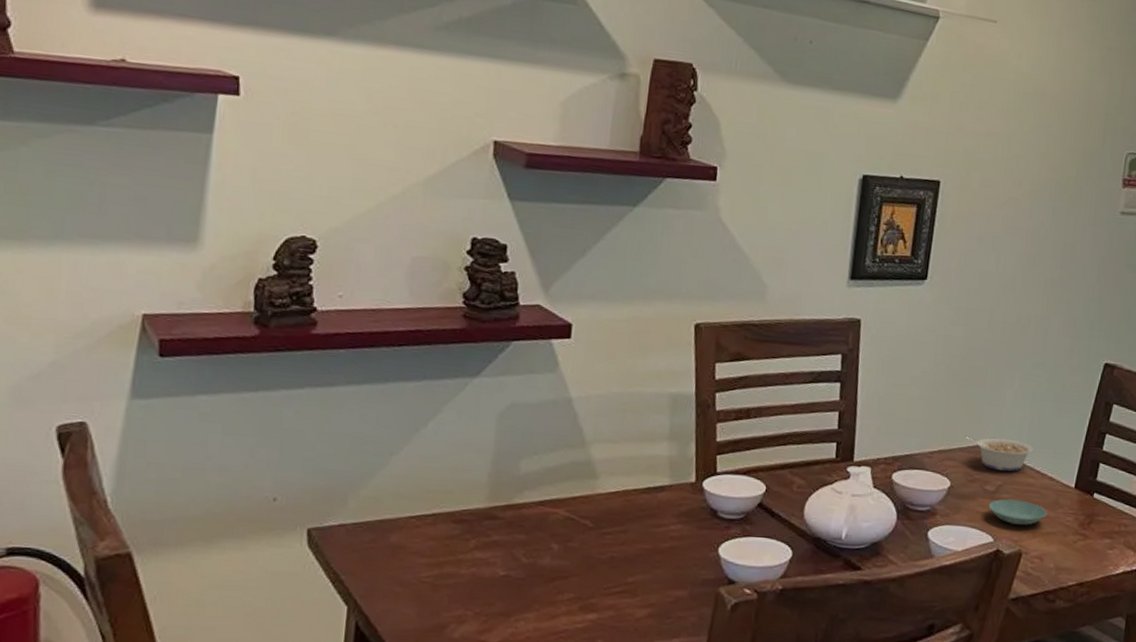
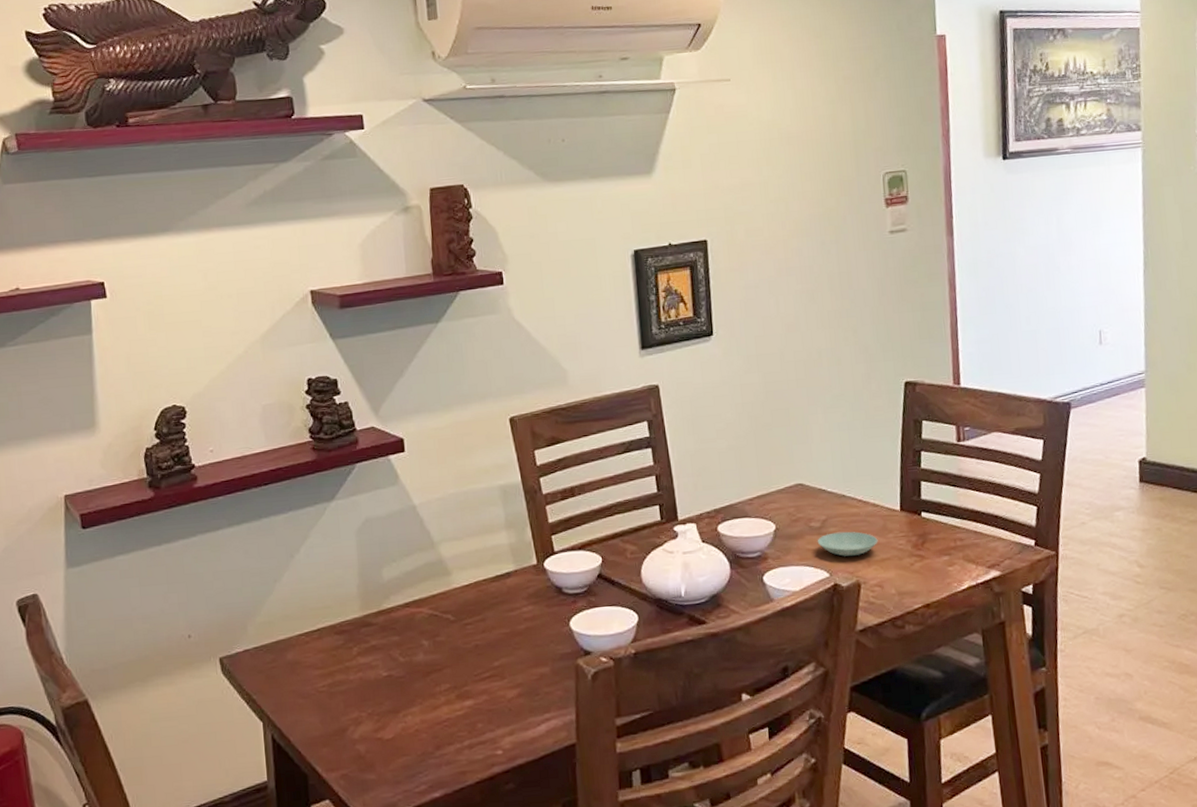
legume: present [965,435,1034,471] -> none [780,473,851,506]

